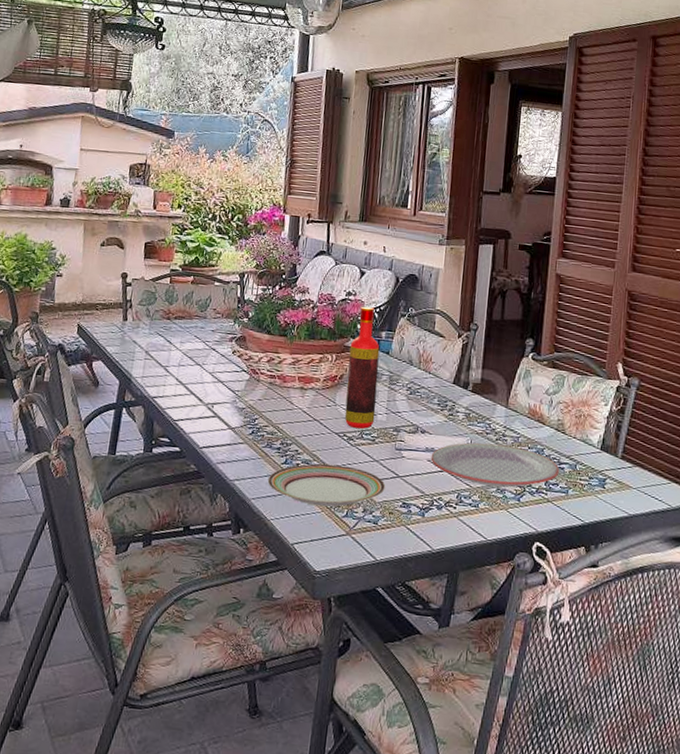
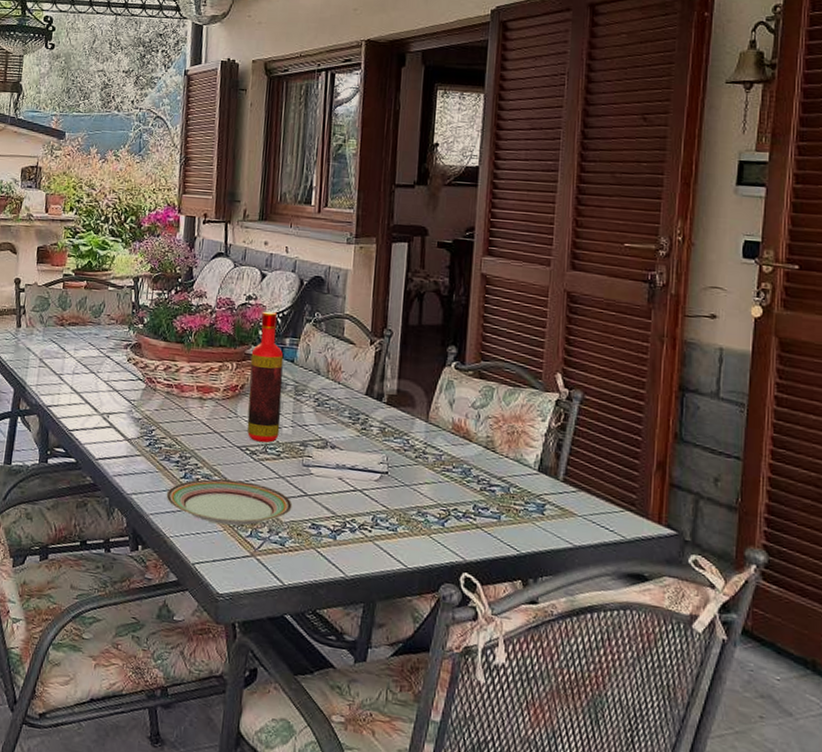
plate: present [430,443,560,488] -> none [342,460,490,511]

